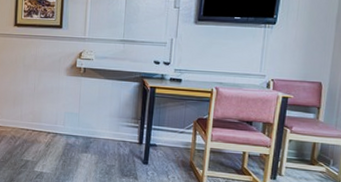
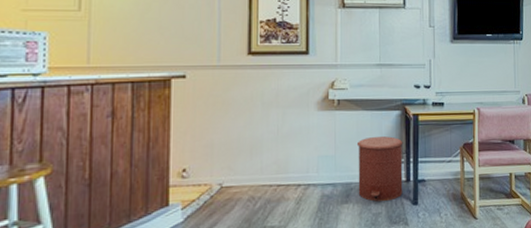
trash can: none [96,102,139,157] -> present [356,136,403,202]

